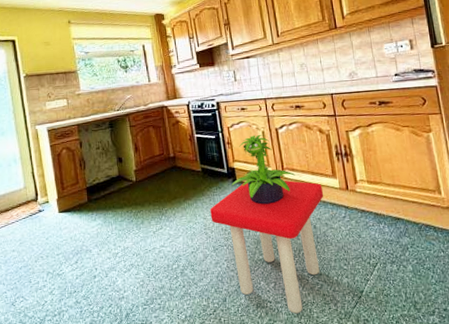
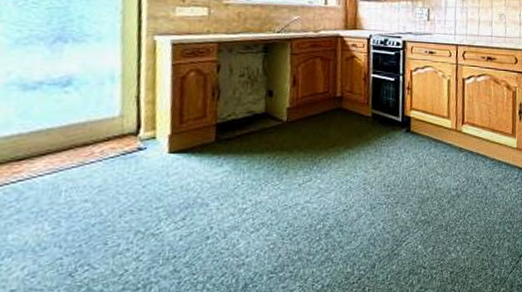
stool: present [210,180,324,314] -> none [373,135,500,281]
potted plant: present [231,134,296,205] -> none [404,82,475,160]

